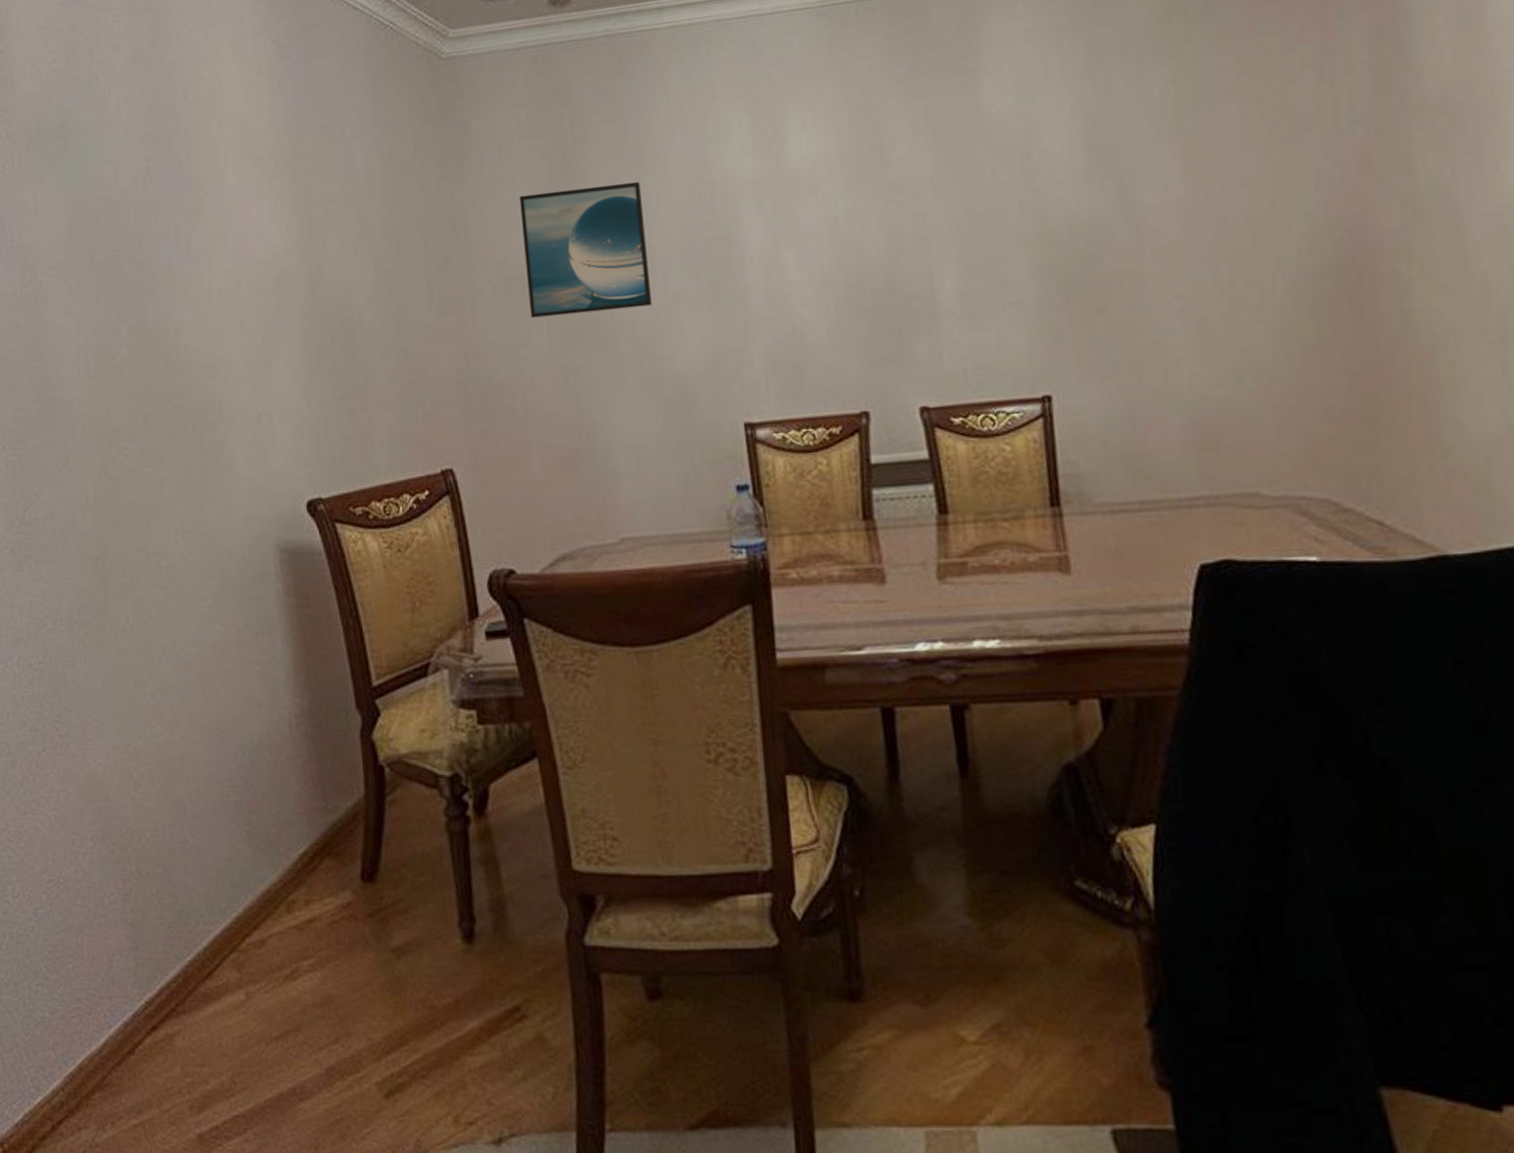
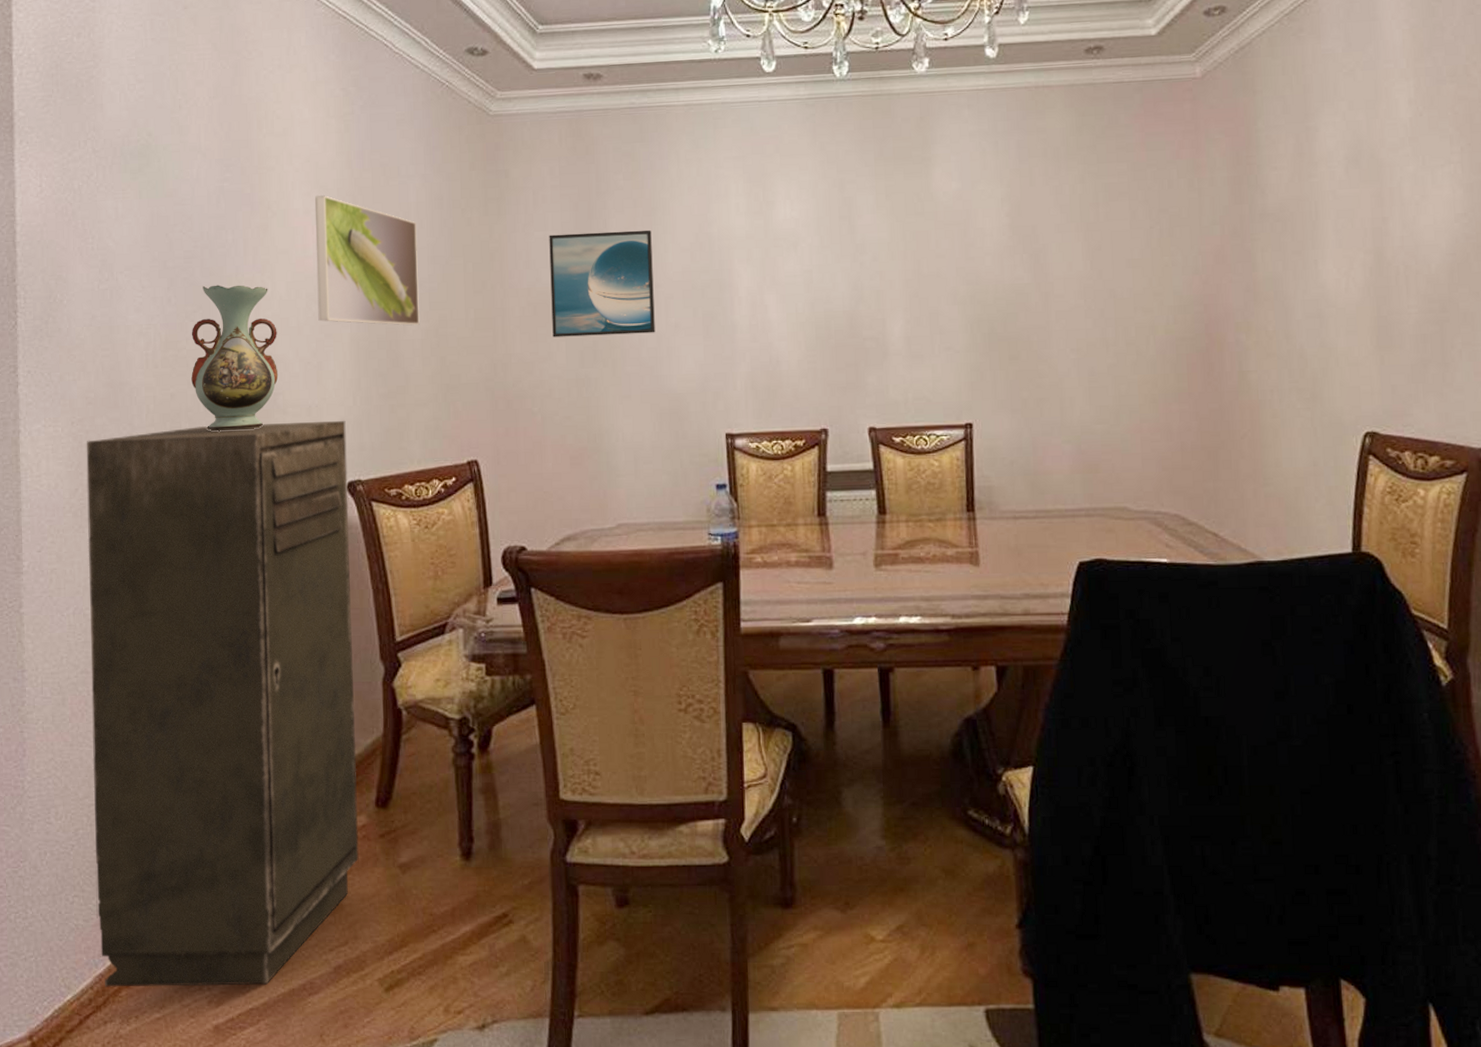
storage cabinet: none [19,429,346,1090] -> present [86,420,359,987]
decorative vase: none [124,278,223,449] -> present [191,285,279,432]
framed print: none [251,167,377,315] -> present [314,195,420,326]

